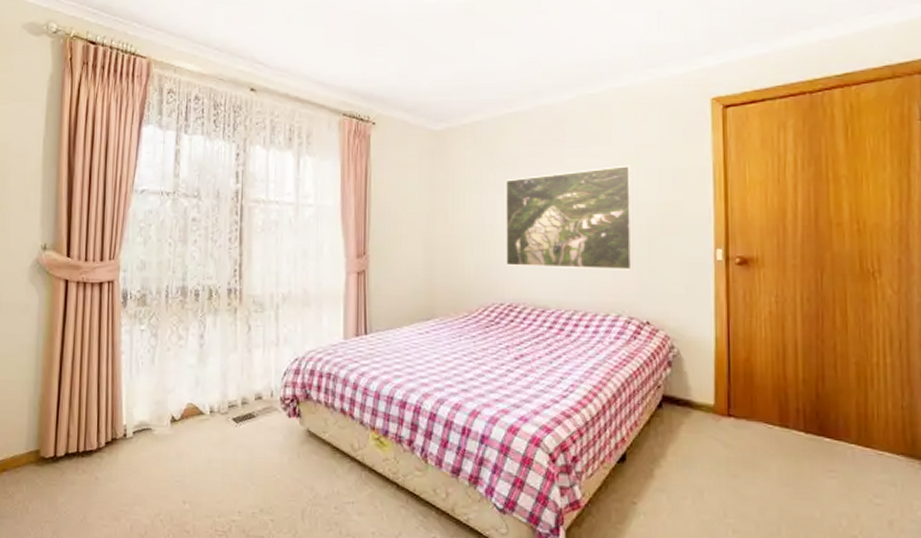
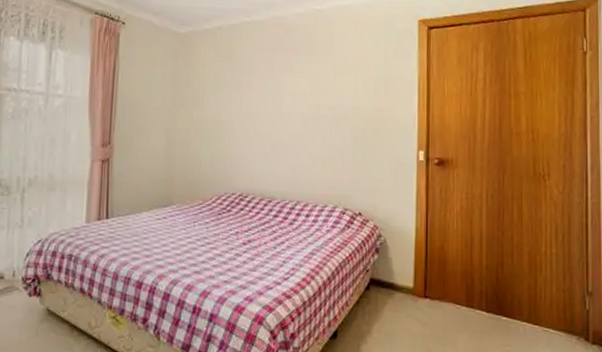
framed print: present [505,165,634,270] -> none [238,73,350,167]

